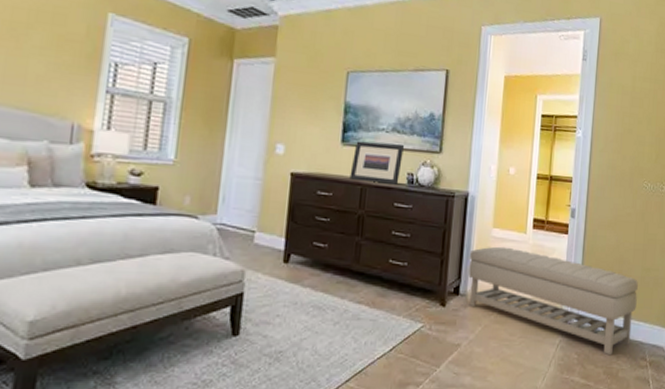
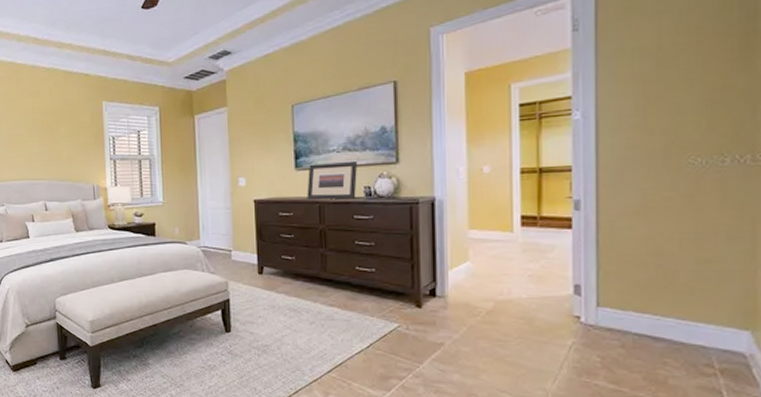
ottoman: present [468,246,638,356] -> none [443,247,691,361]

